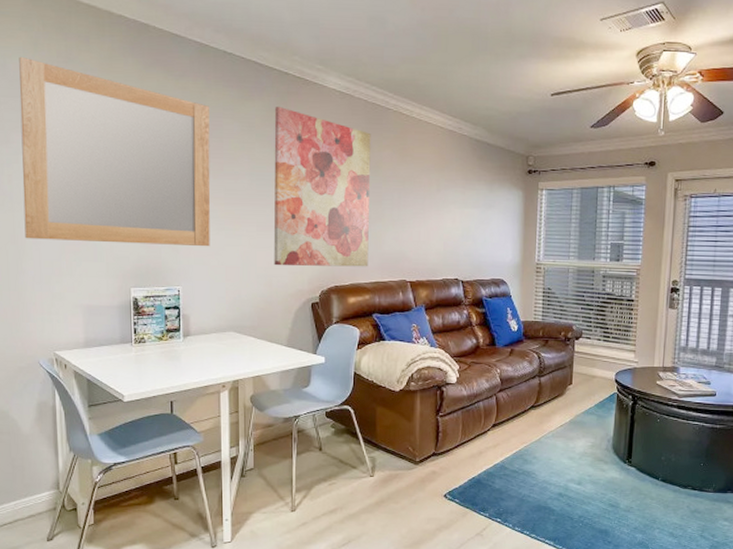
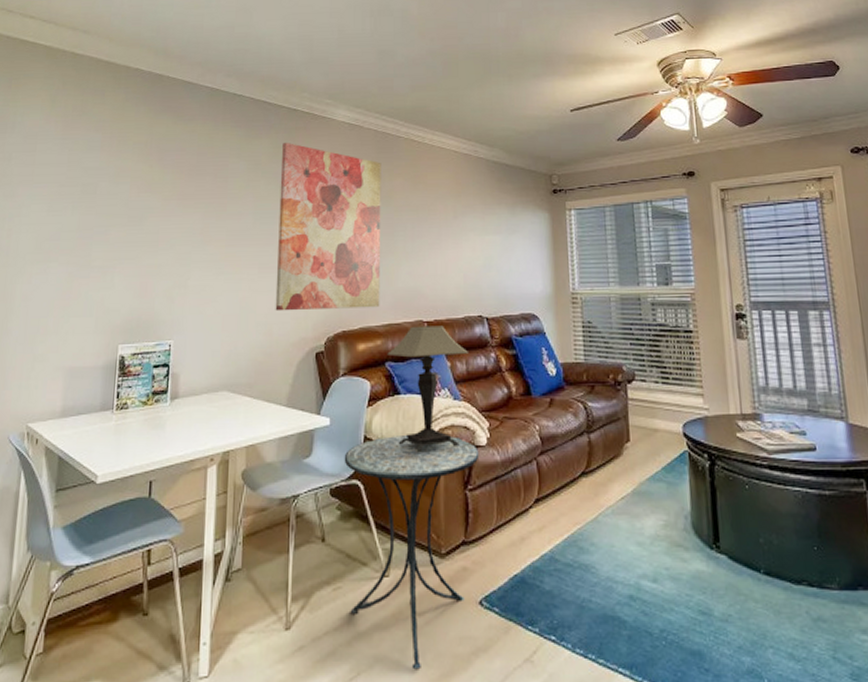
home mirror: present [19,56,211,247] -> none [15,113,216,296]
side table: none [337,373,450,539] -> present [344,436,480,670]
table lamp: none [374,284,444,387] -> present [387,324,468,453]

